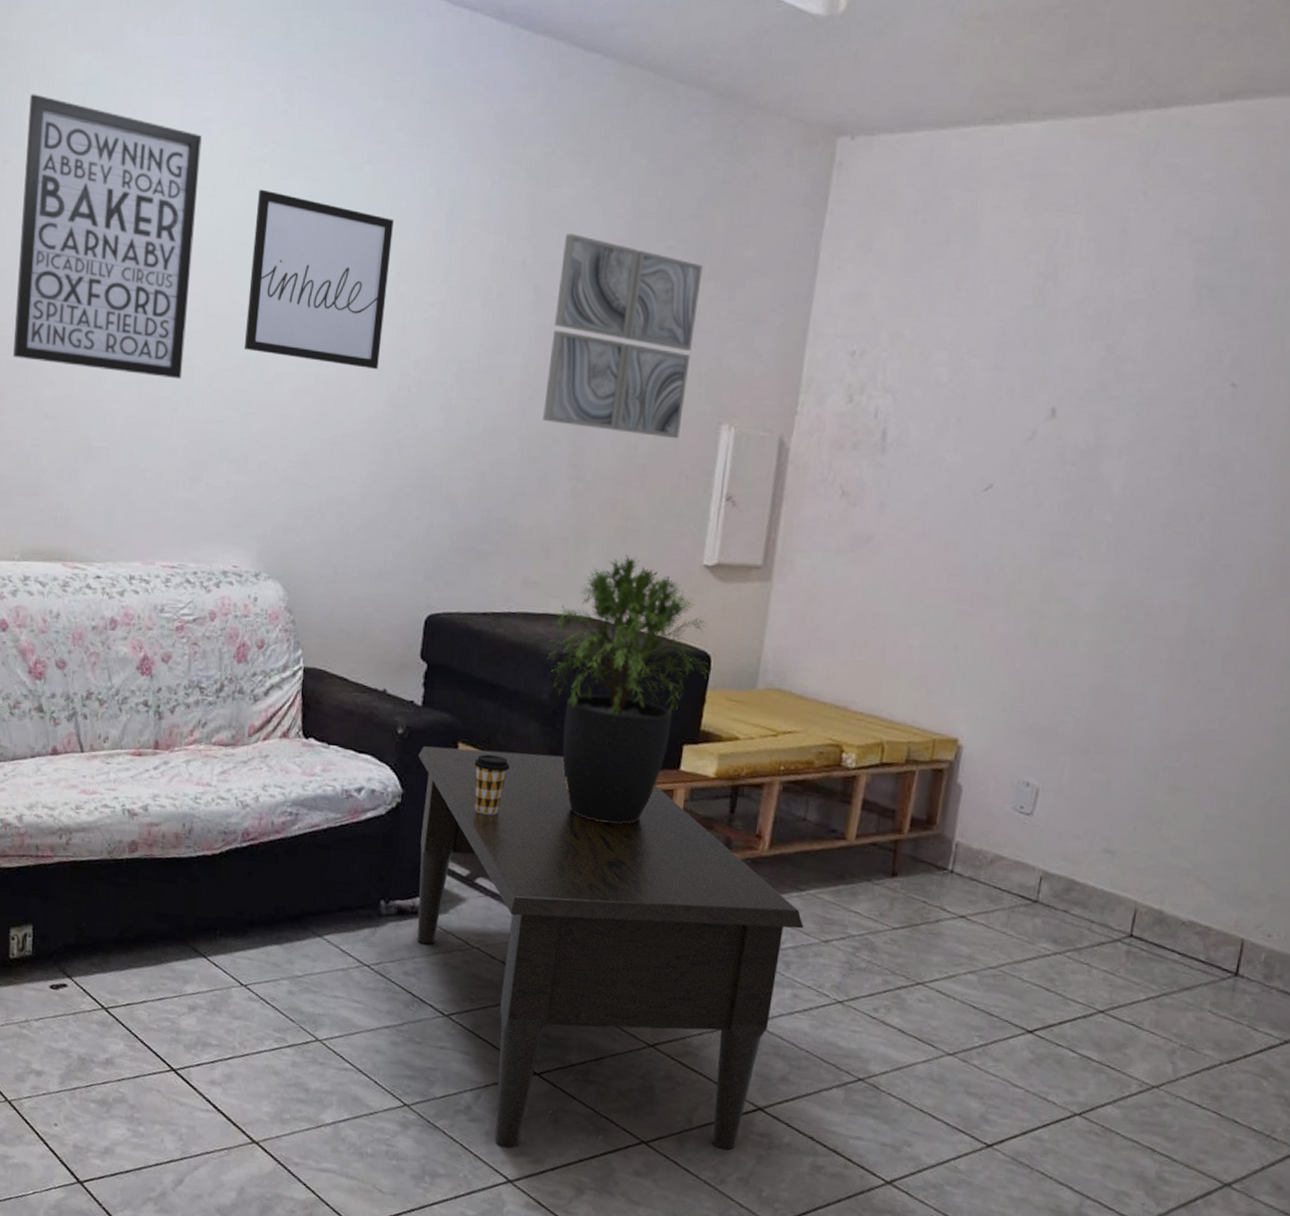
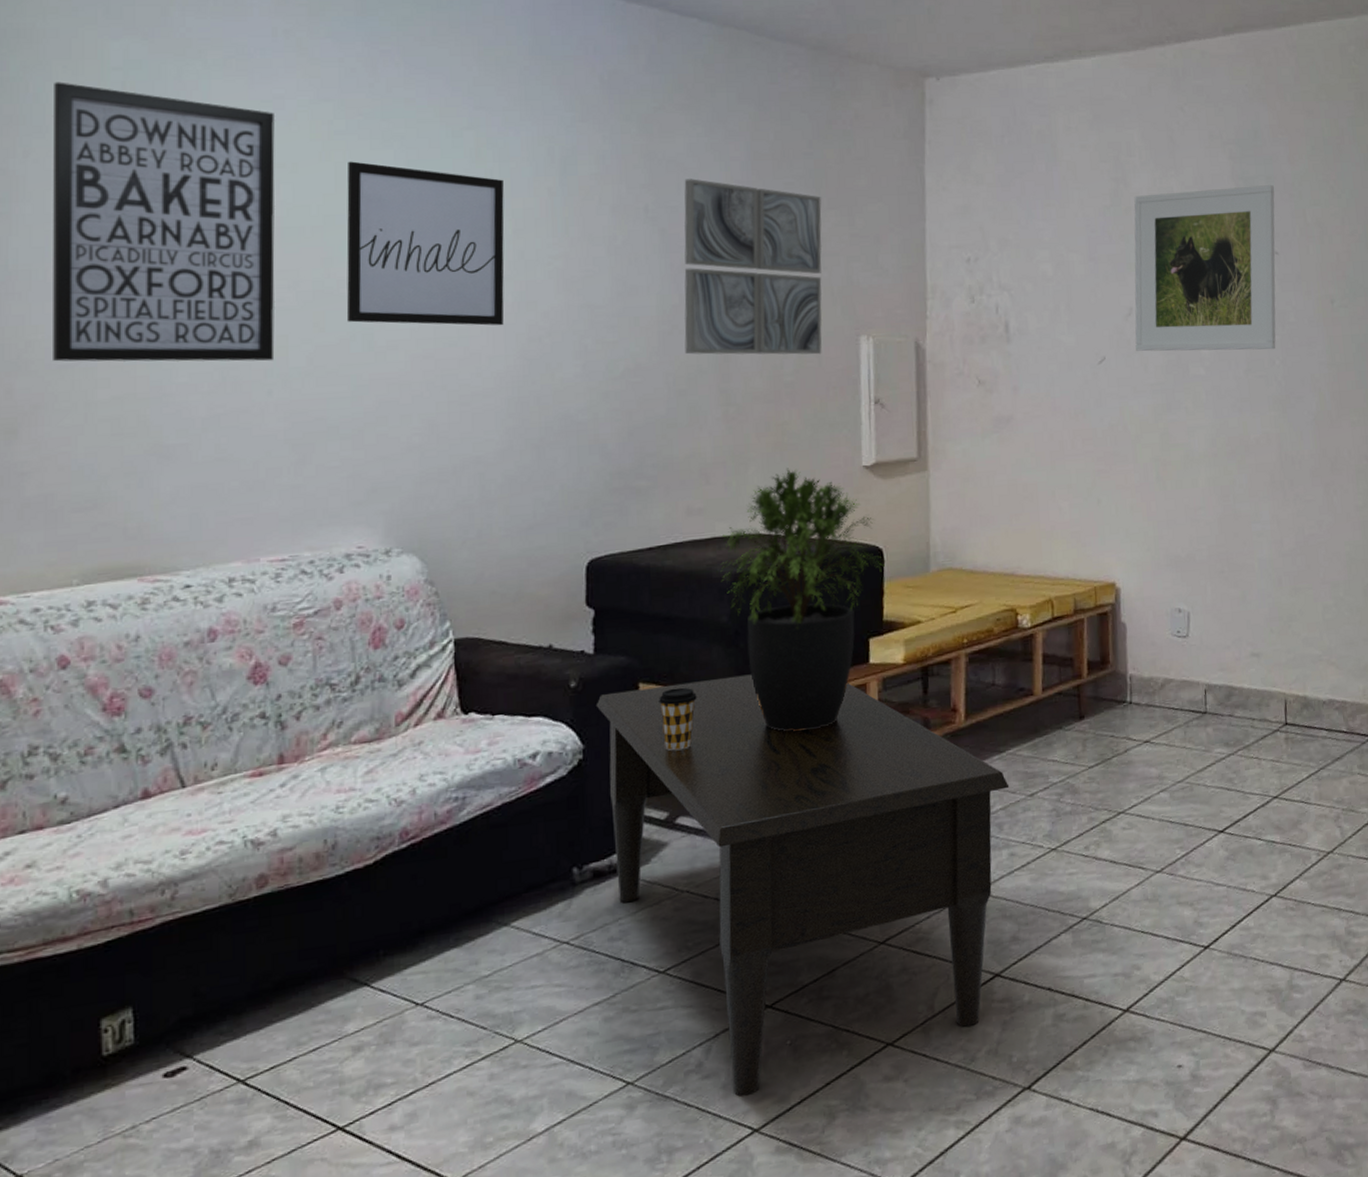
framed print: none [1031,296,1248,503] -> present [1134,185,1276,352]

